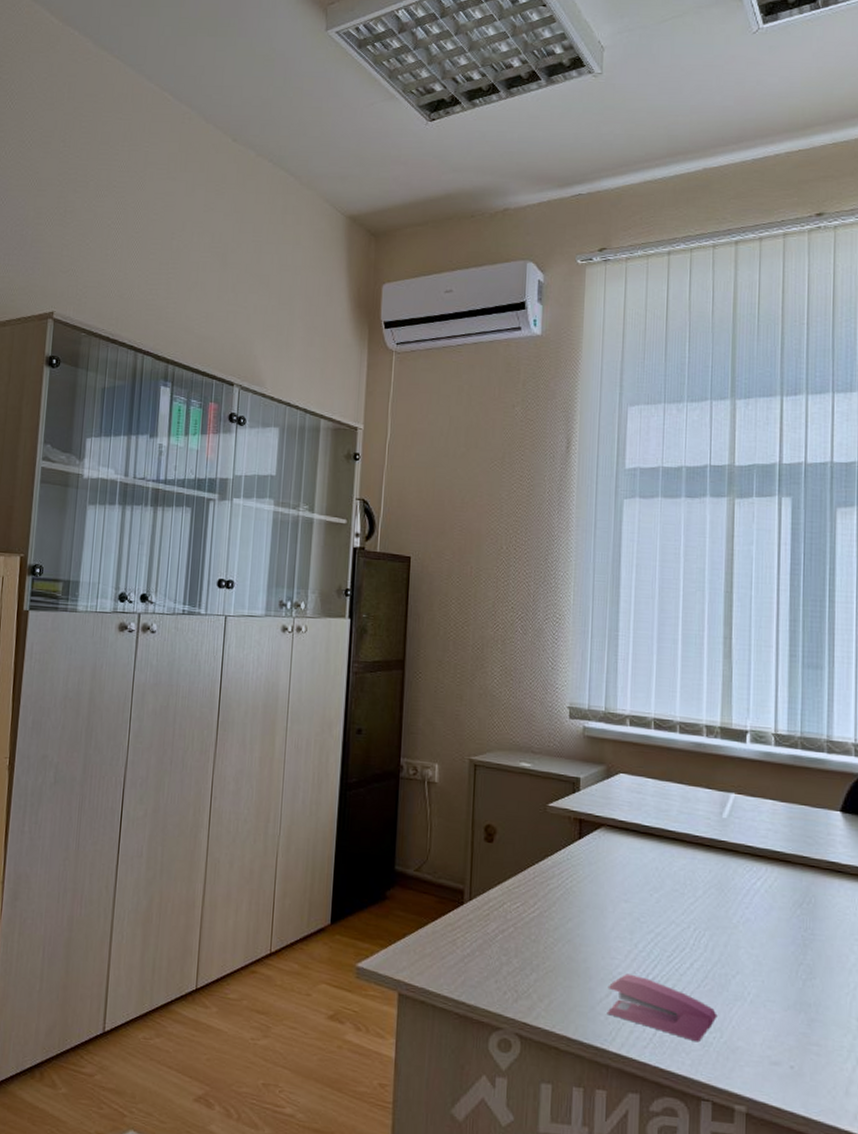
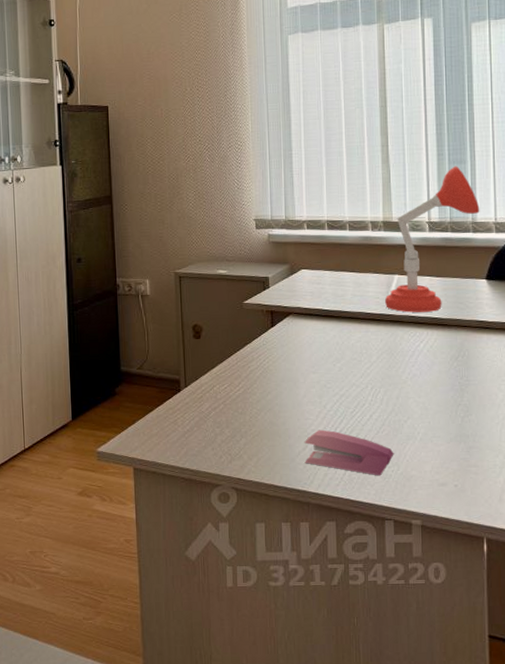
desk lamp: none [716,671,837,844] -> present [384,166,480,313]

